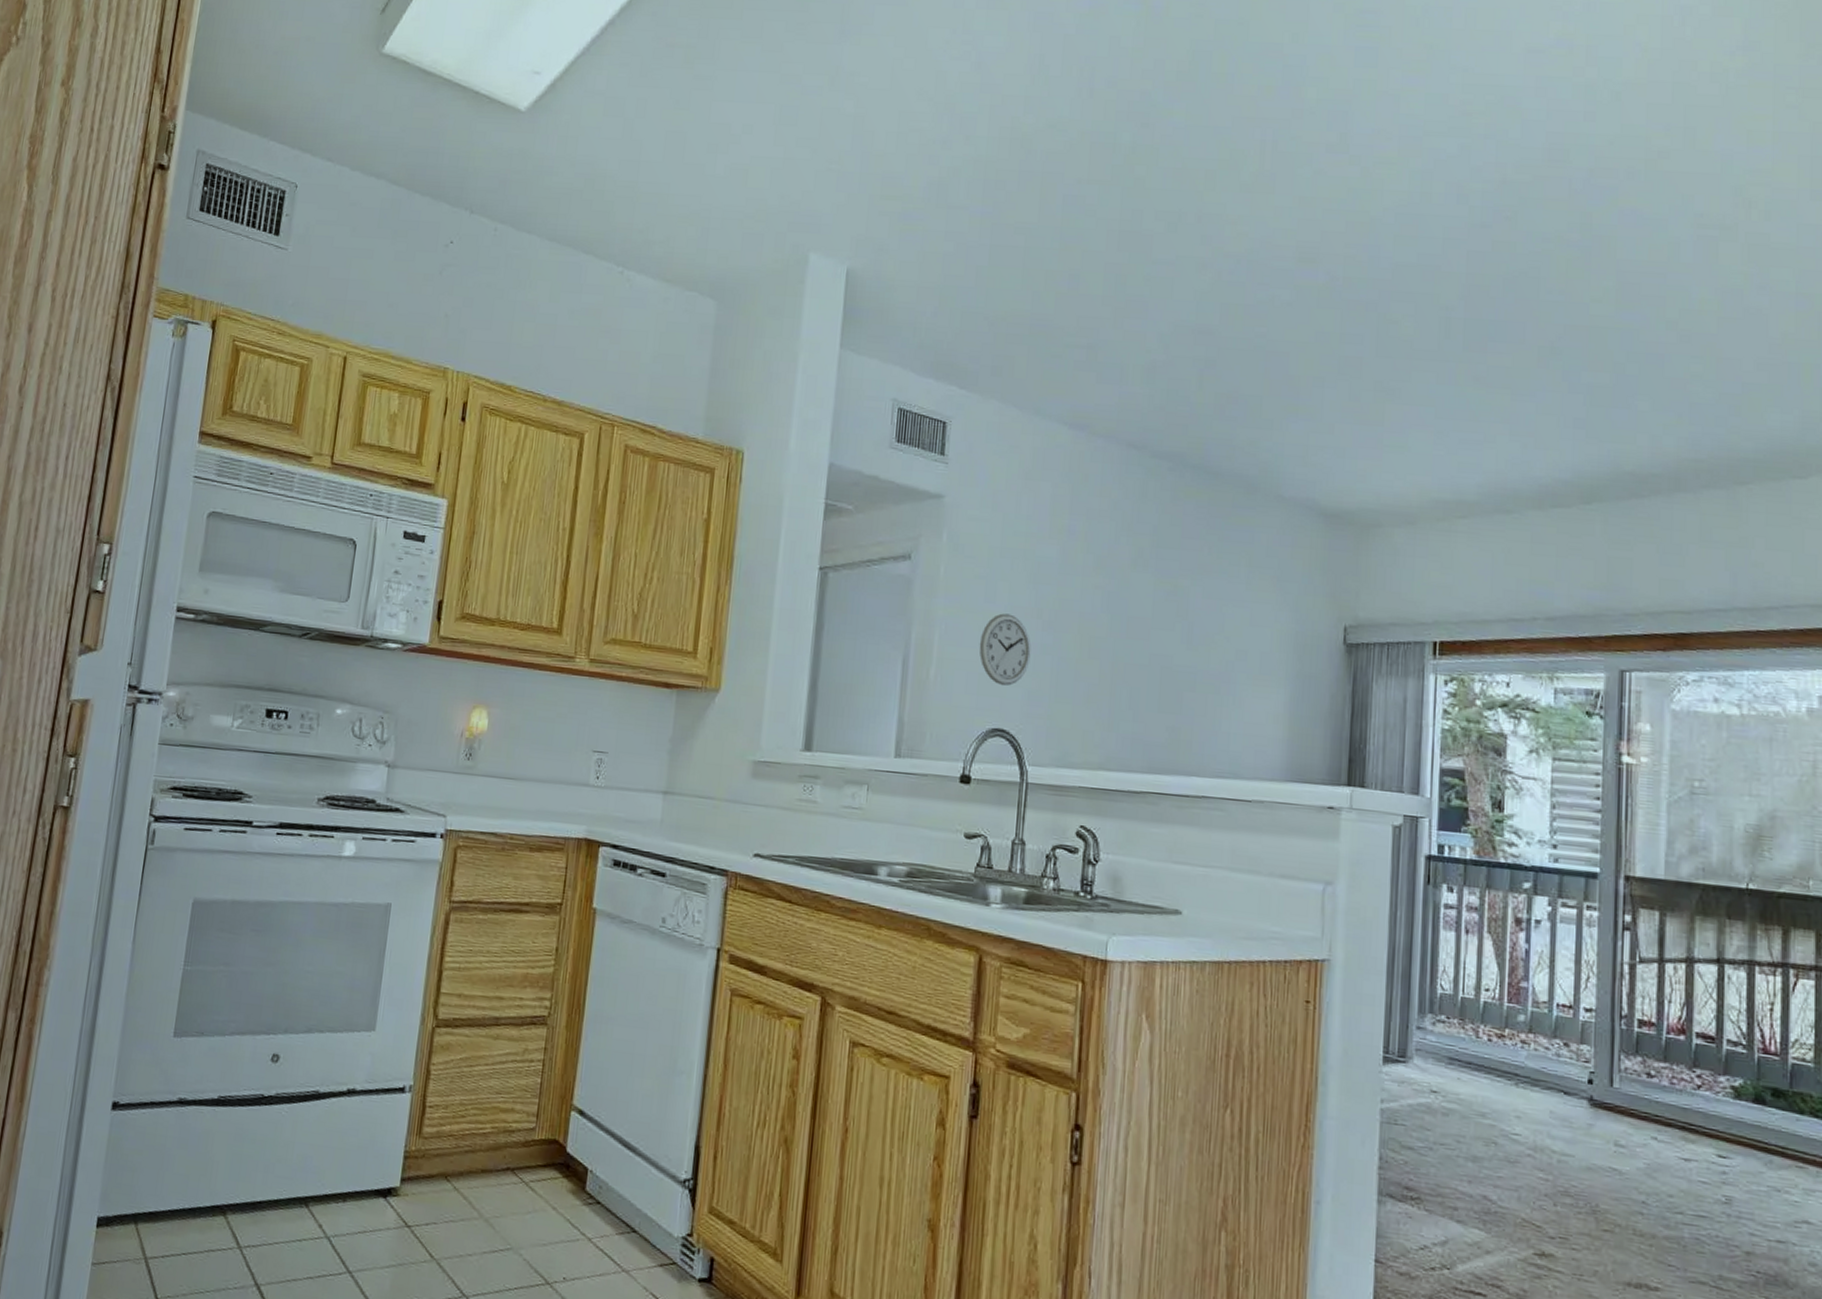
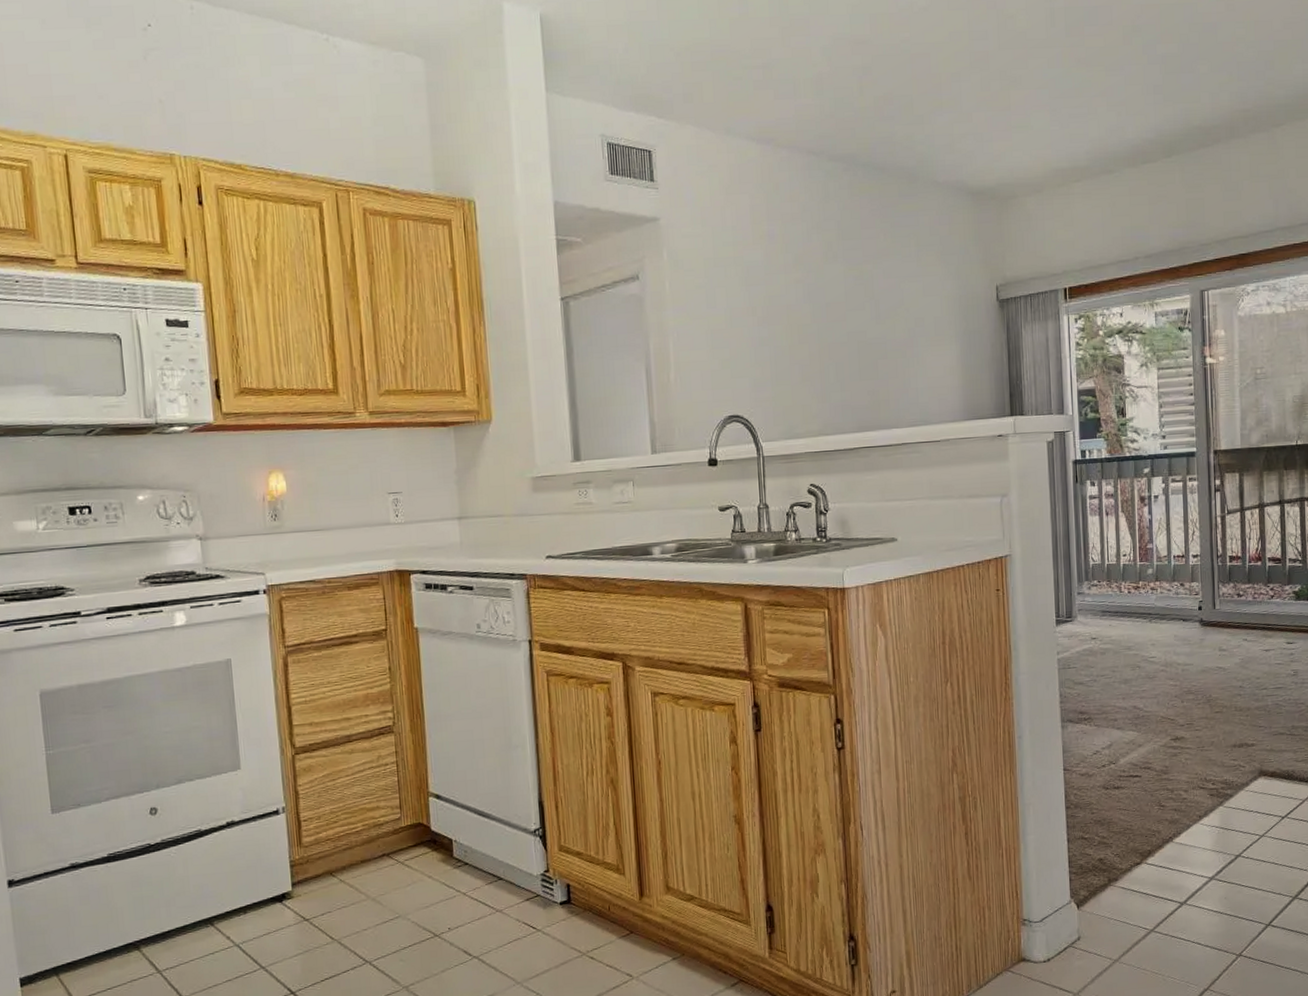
wall clock: present [979,613,1031,686] -> none [708,315,752,378]

